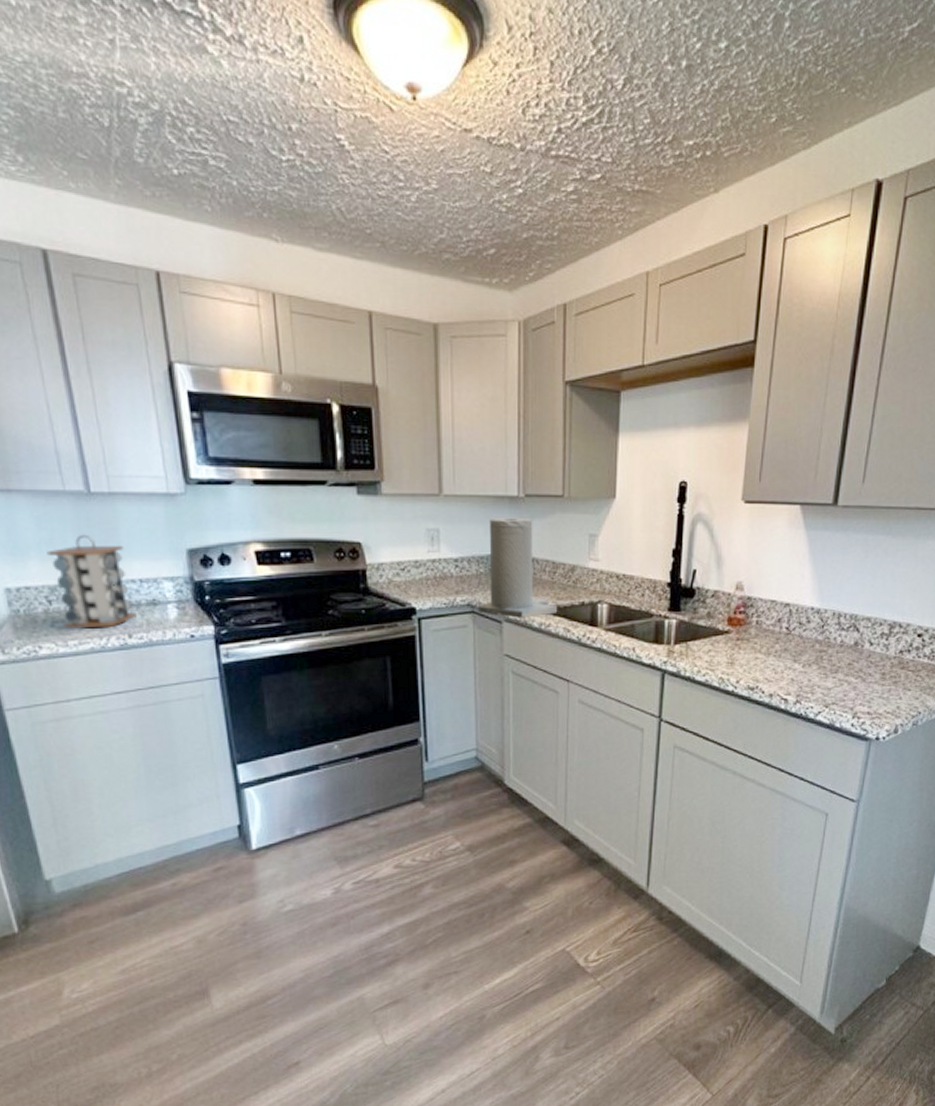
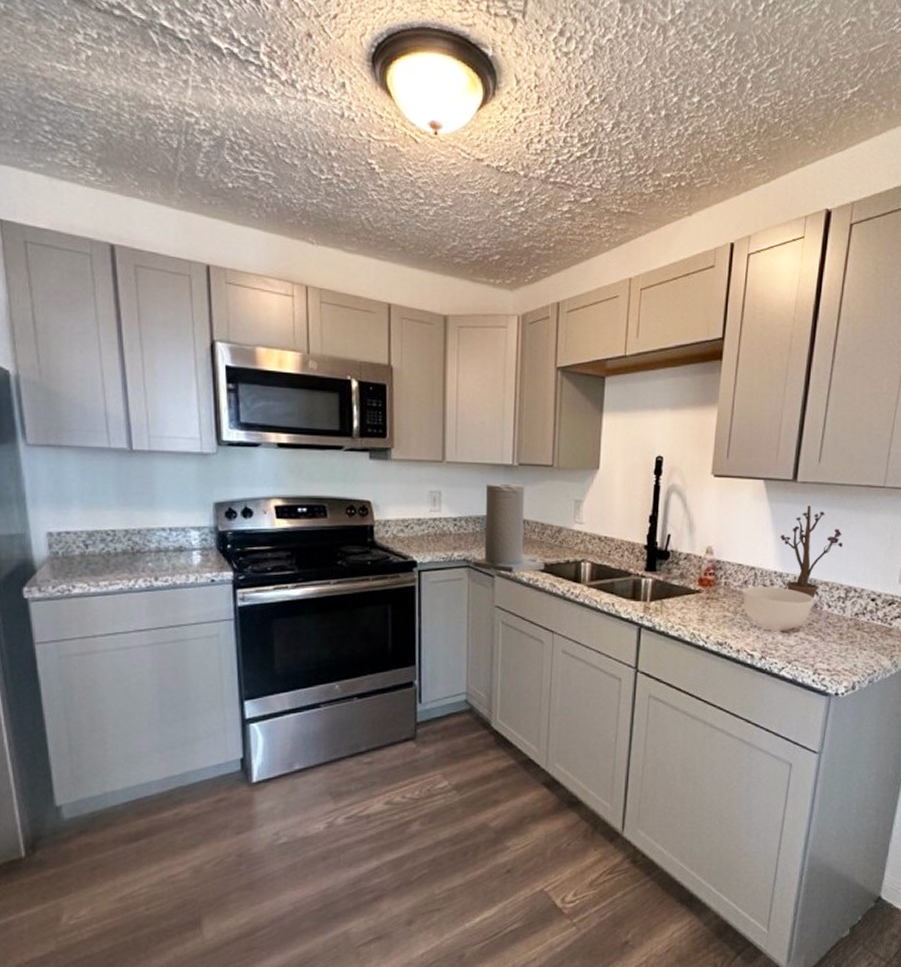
spice rack: present [47,534,137,629] -> none [88,486,164,571]
bowl: none [776,623,855,674] -> present [742,586,814,632]
decorative plant: none [818,532,888,636] -> present [780,505,843,598]

